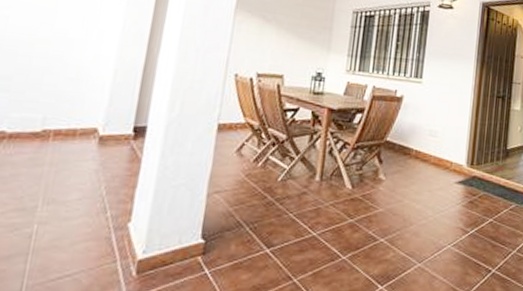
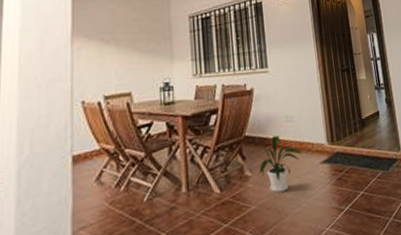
house plant: none [392,147,440,202] -> present [258,135,303,193]

